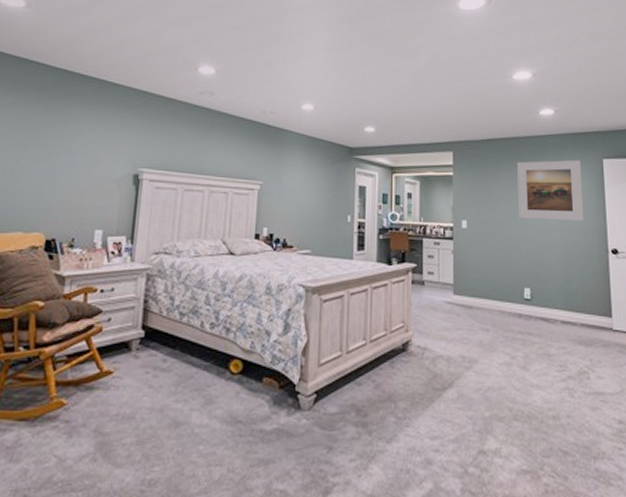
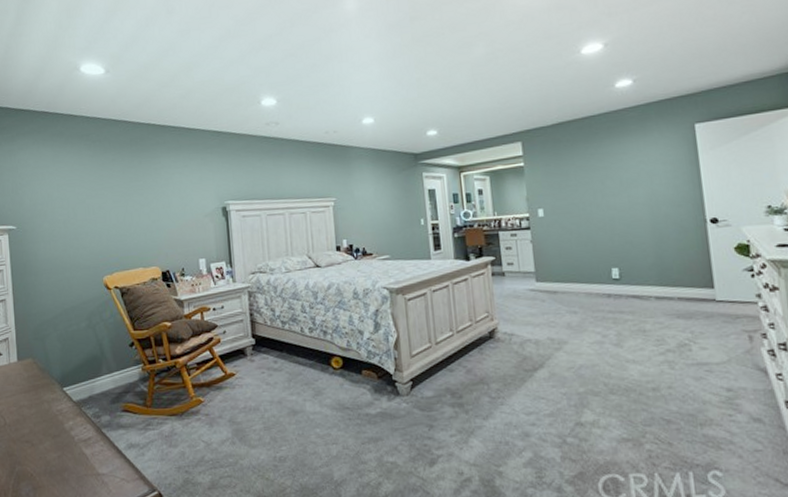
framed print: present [517,159,584,221] -> none [594,129,675,200]

